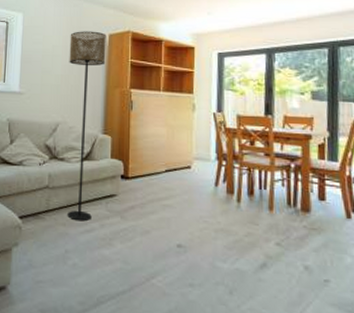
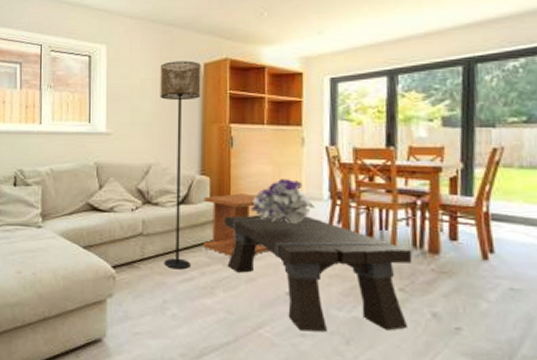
side table: none [103,152,162,209] -> present [203,193,269,256]
coffee table: none [124,172,287,283] -> present [225,215,413,333]
bouquet: none [147,140,203,181] -> present [251,179,315,223]

